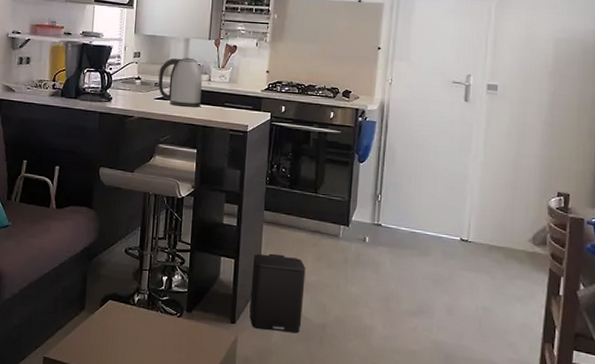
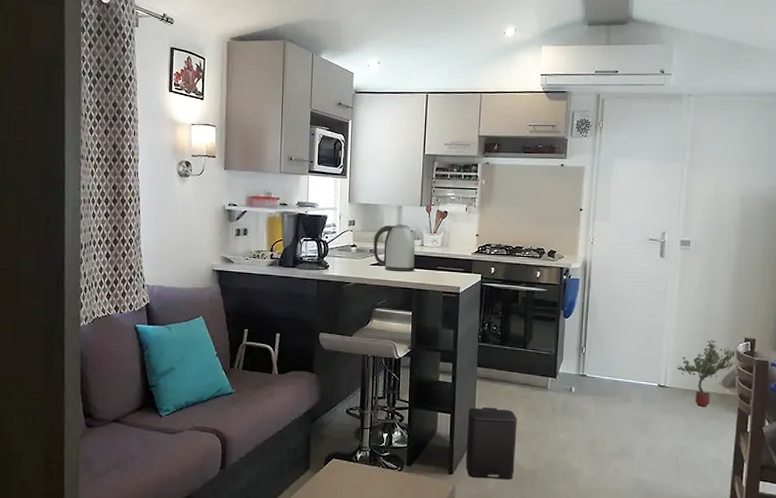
potted tree: none [481,192,547,265] -> present [676,339,735,407]

